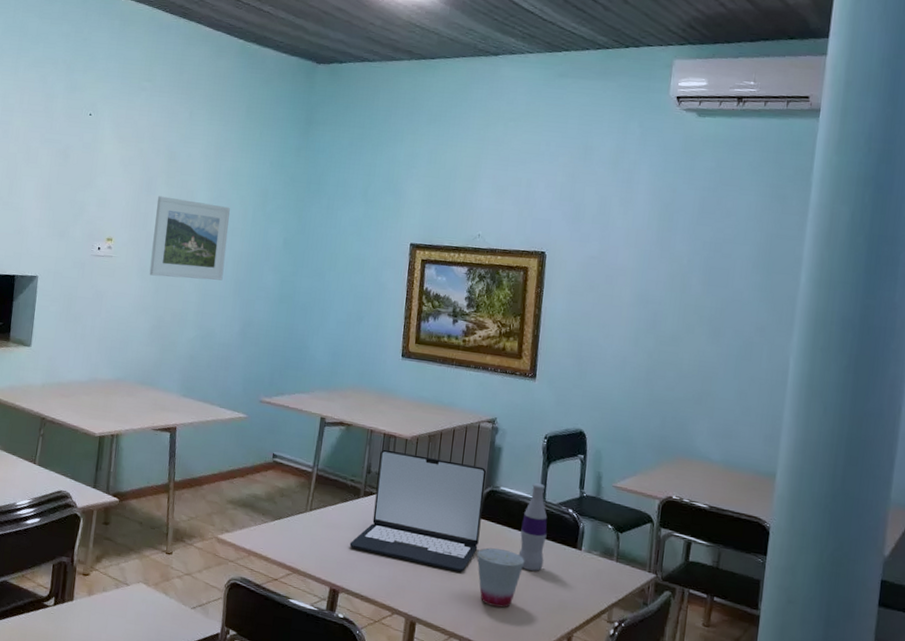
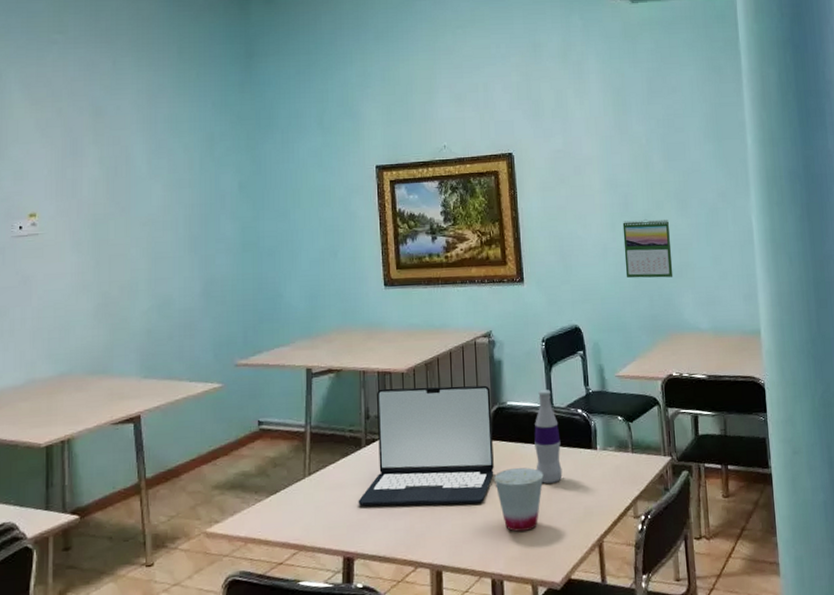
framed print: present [149,196,230,281] -> none [85,157,174,248]
calendar: none [641,338,697,403] -> present [622,219,674,278]

